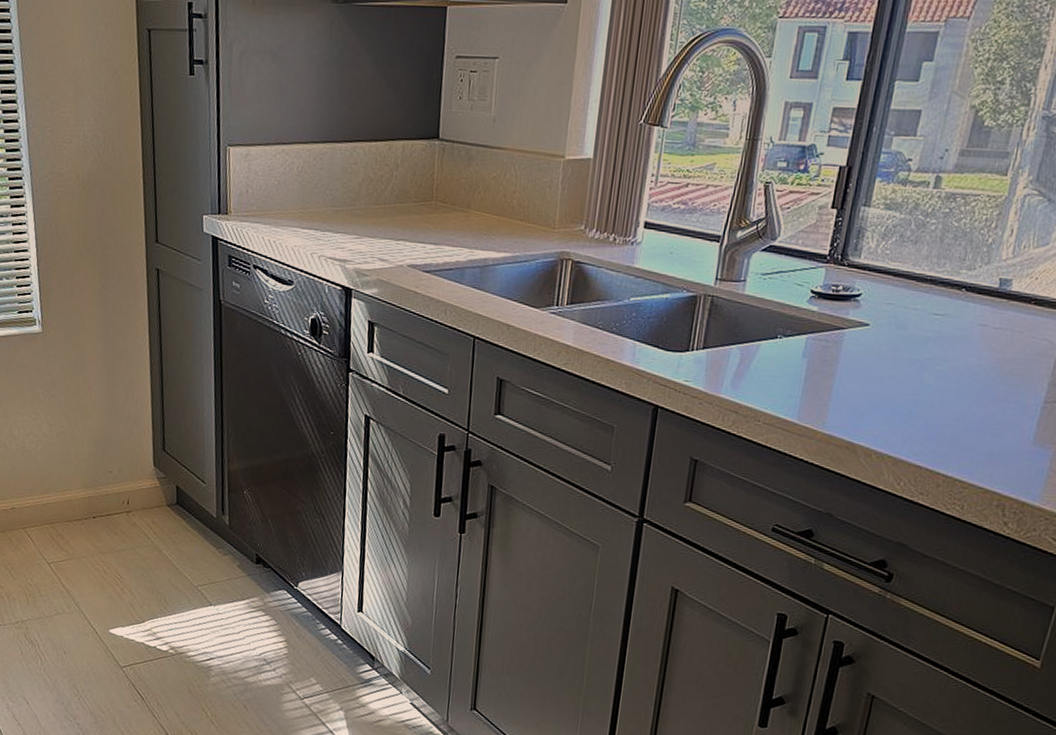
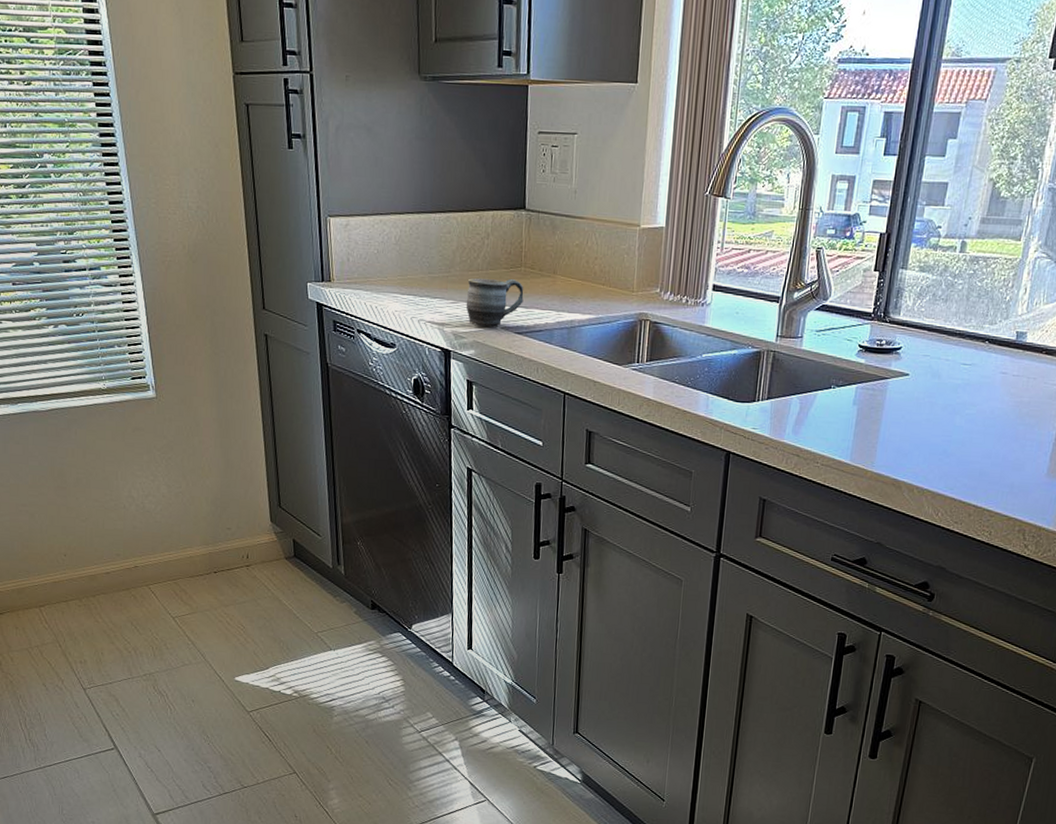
mug: none [370,211,434,265] -> present [466,277,524,327]

